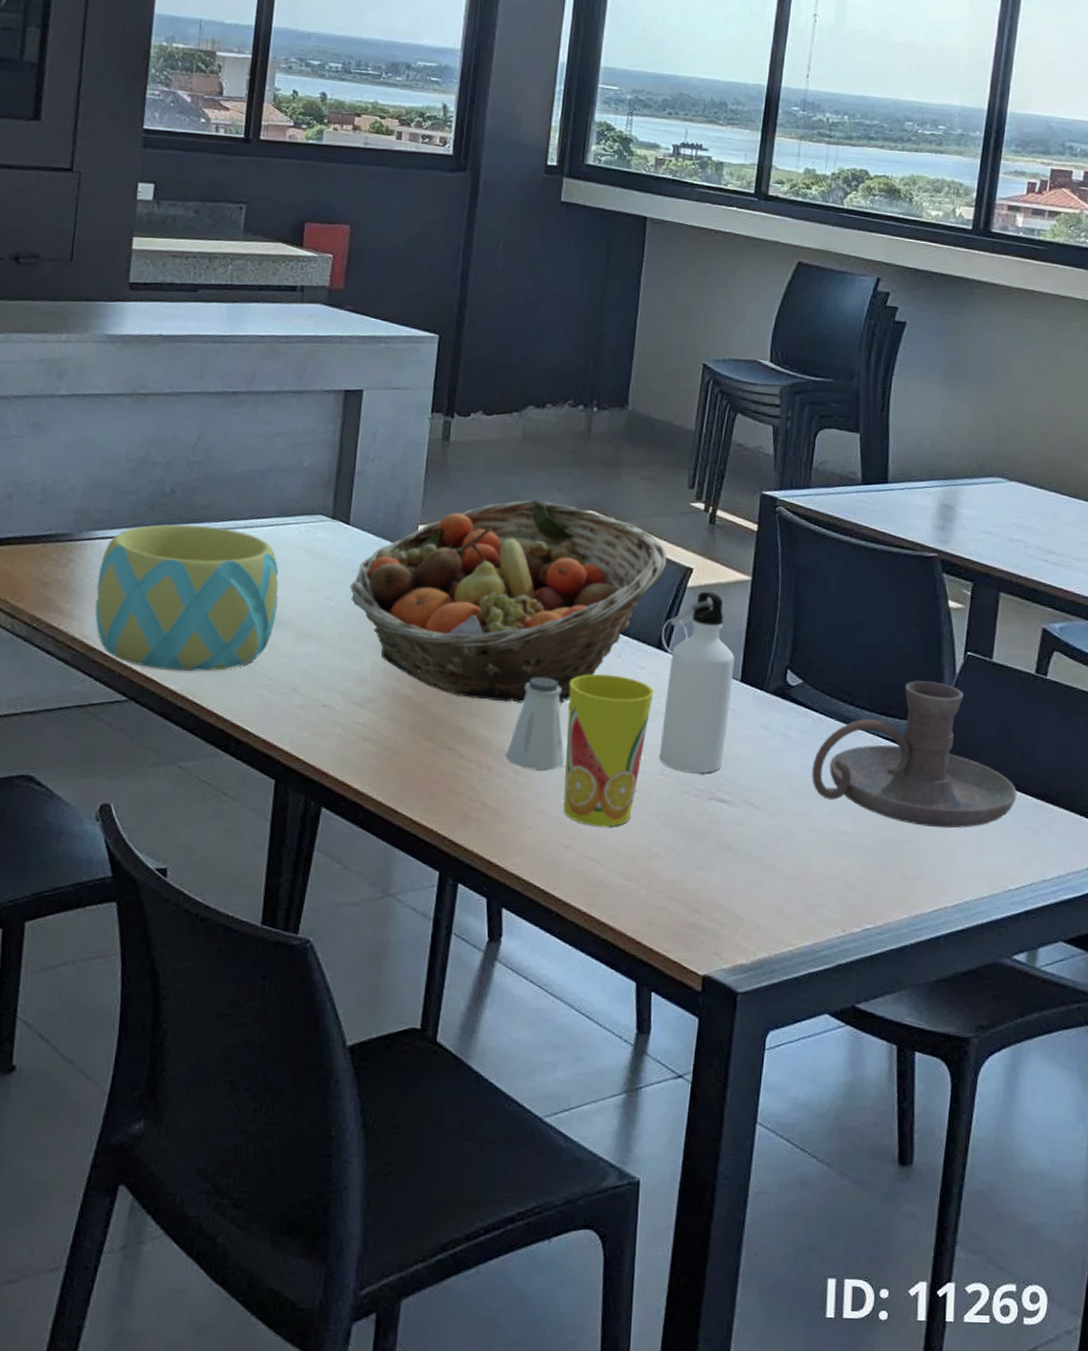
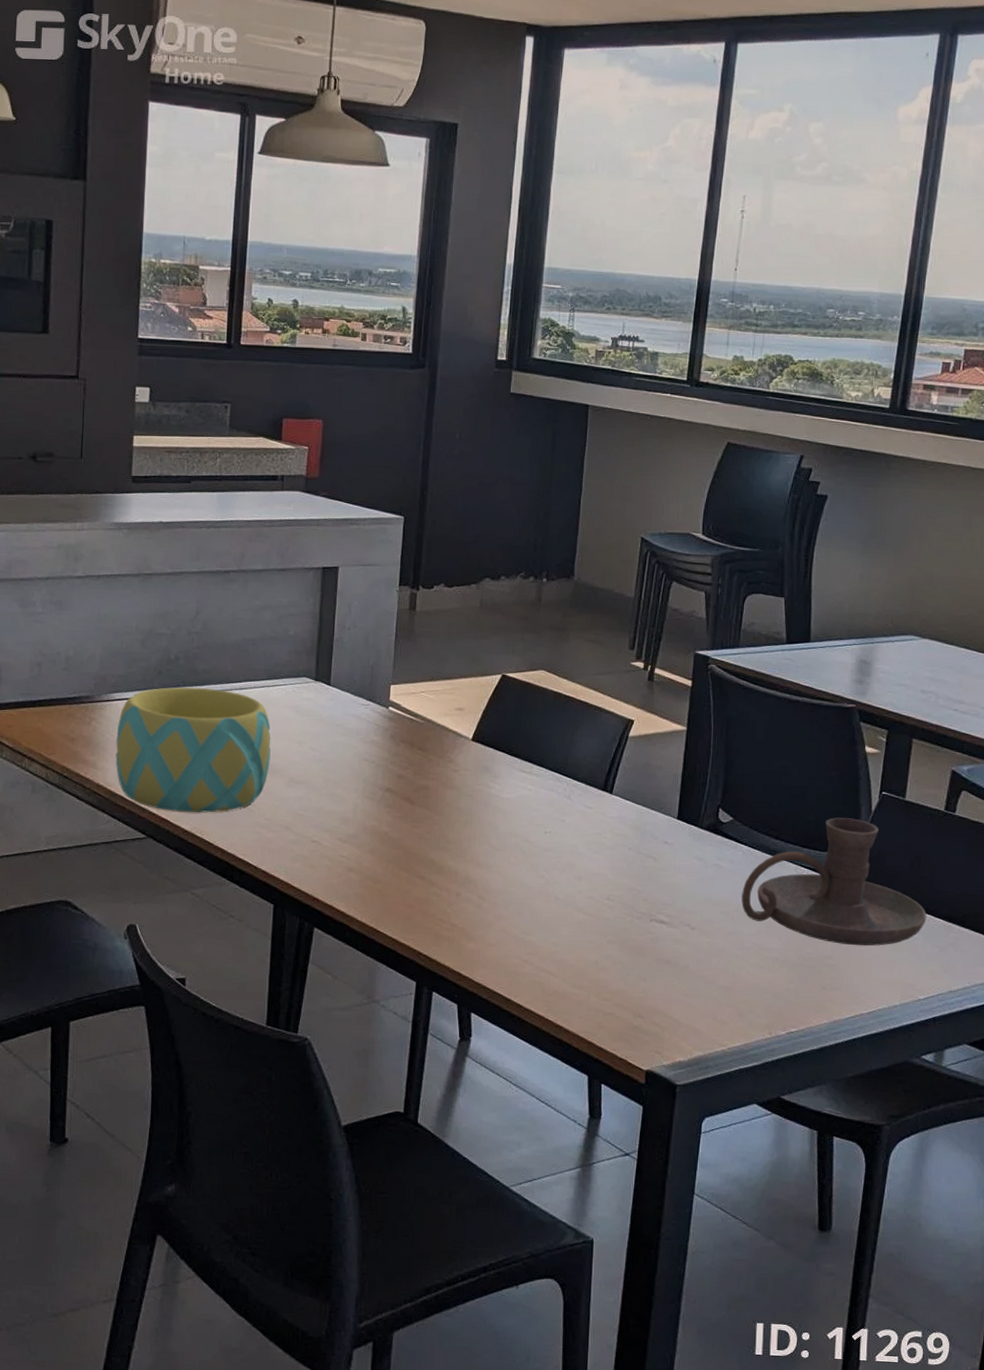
fruit basket: present [349,500,667,704] -> none [332,662,611,839]
saltshaker: present [505,677,565,771] -> none [471,816,523,896]
cup: present [563,674,654,827] -> none [522,813,600,944]
water bottle: present [659,591,735,773] -> none [606,740,672,898]

